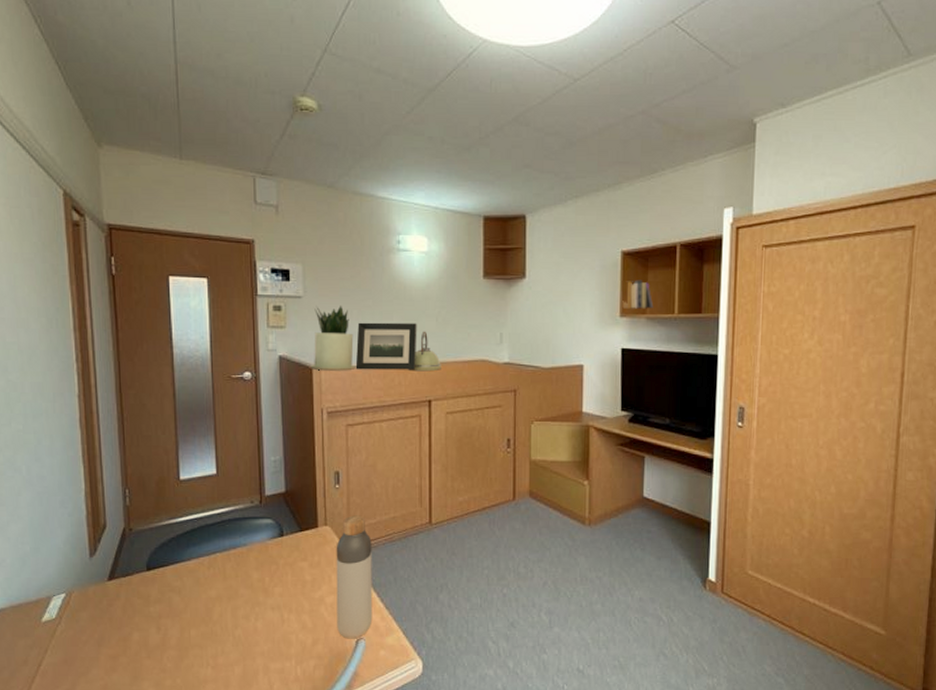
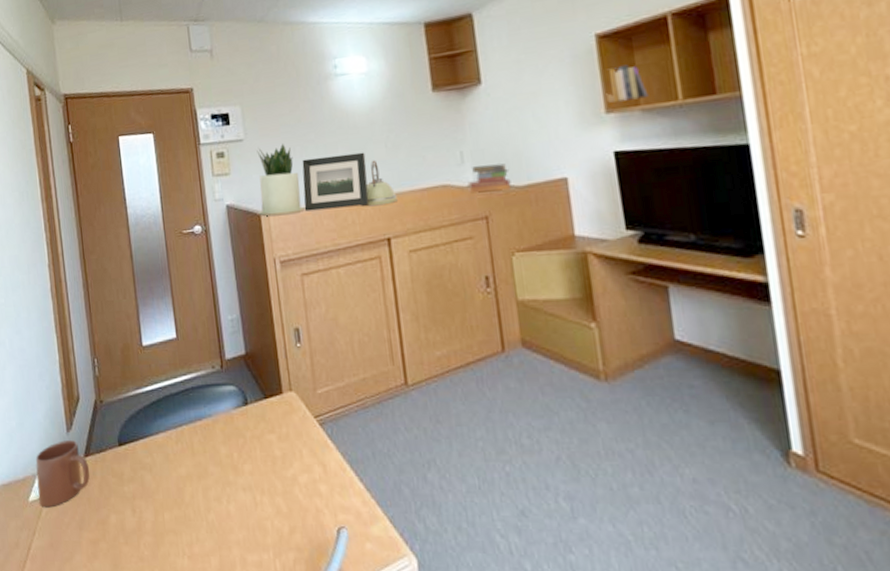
mug: none [51,565,114,627] -> present [35,440,90,508]
bottle: present [336,515,373,639] -> none [304,378,353,528]
books: none [503,347,539,371] -> present [467,163,512,194]

